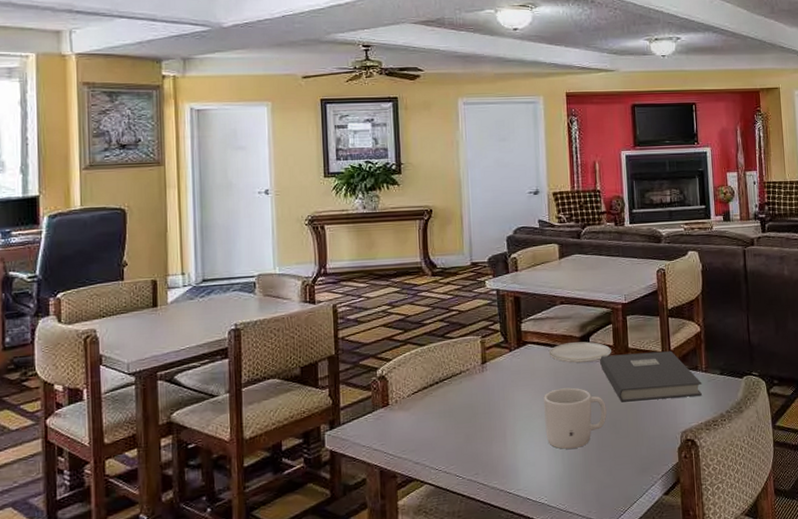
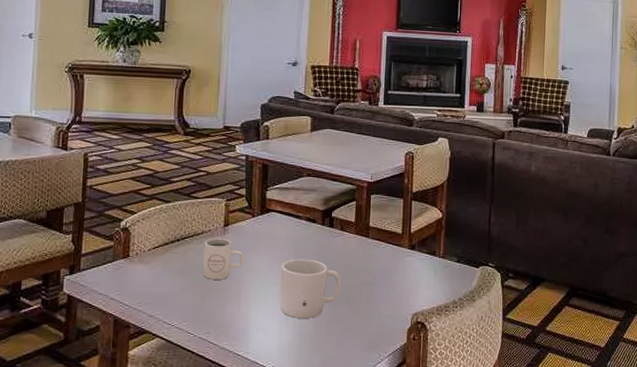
mug: none [463,375,505,419] -> present [203,237,244,280]
plate: present [548,341,611,363] -> none [290,215,352,236]
book: present [599,350,702,402] -> none [339,231,438,280]

